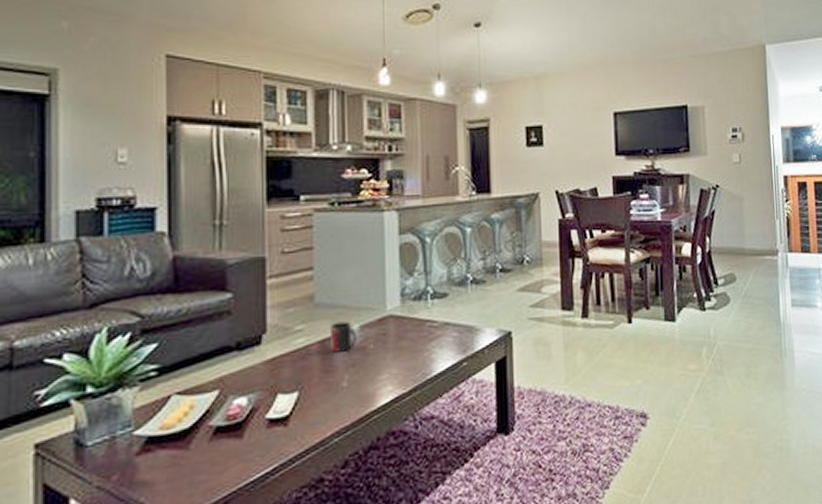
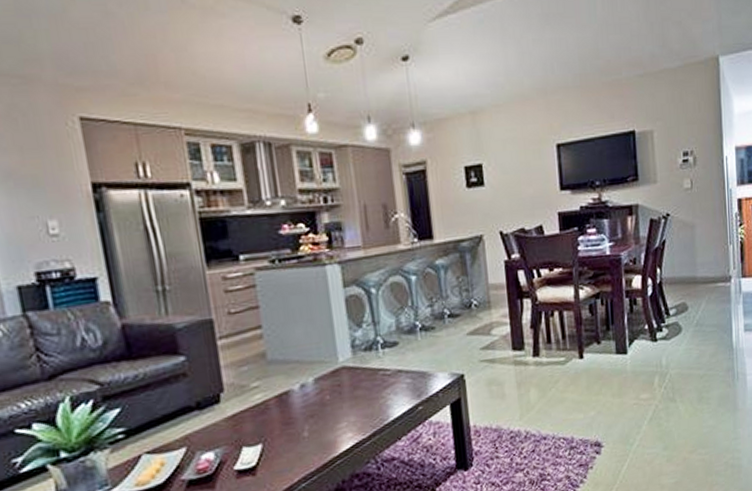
mug: present [330,321,357,352] -> none [285,375,313,405]

